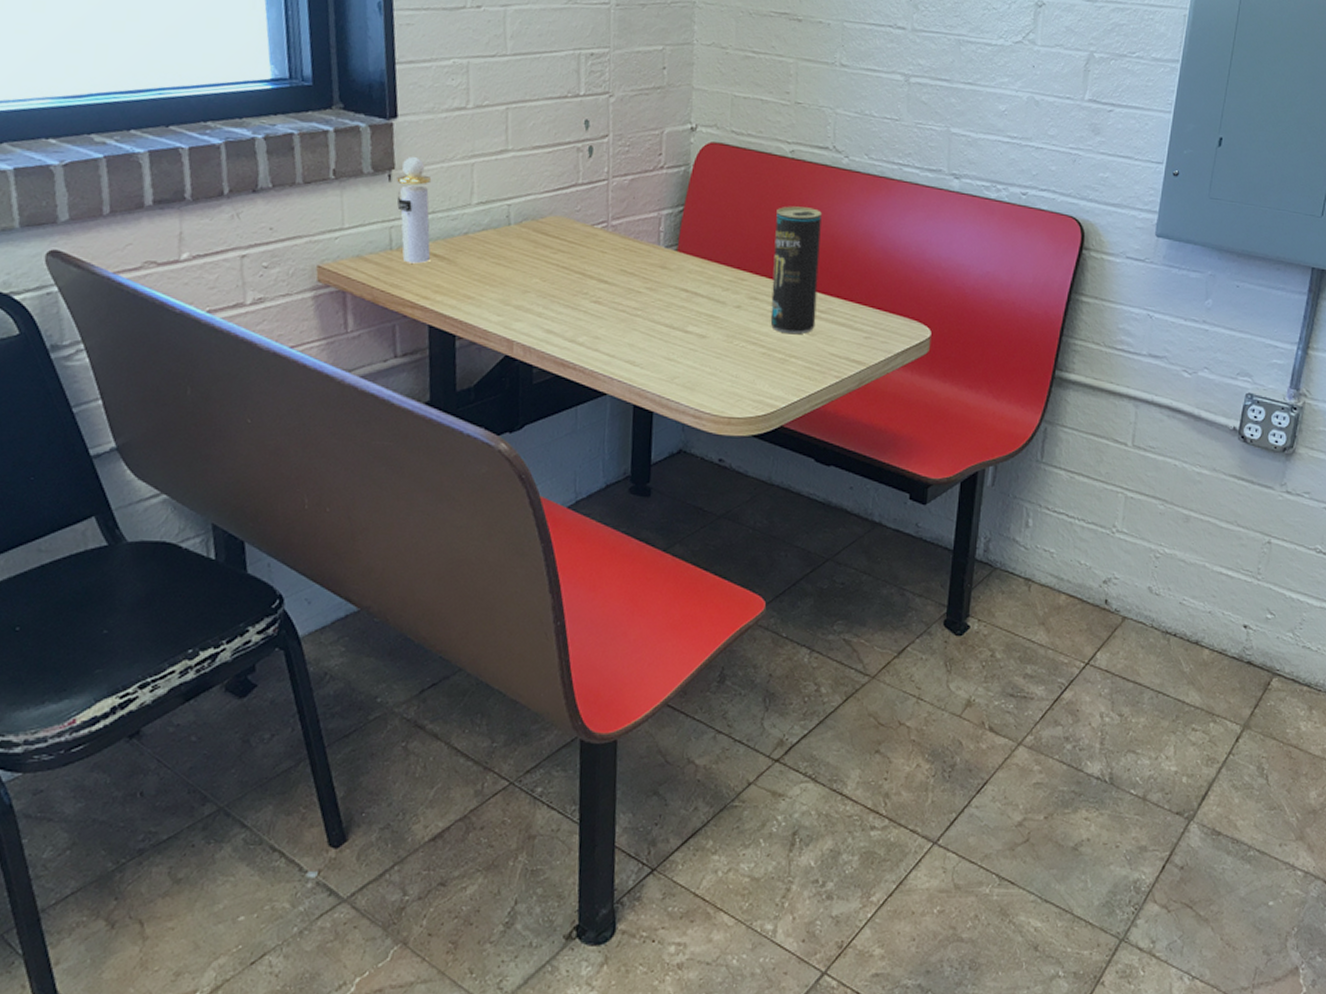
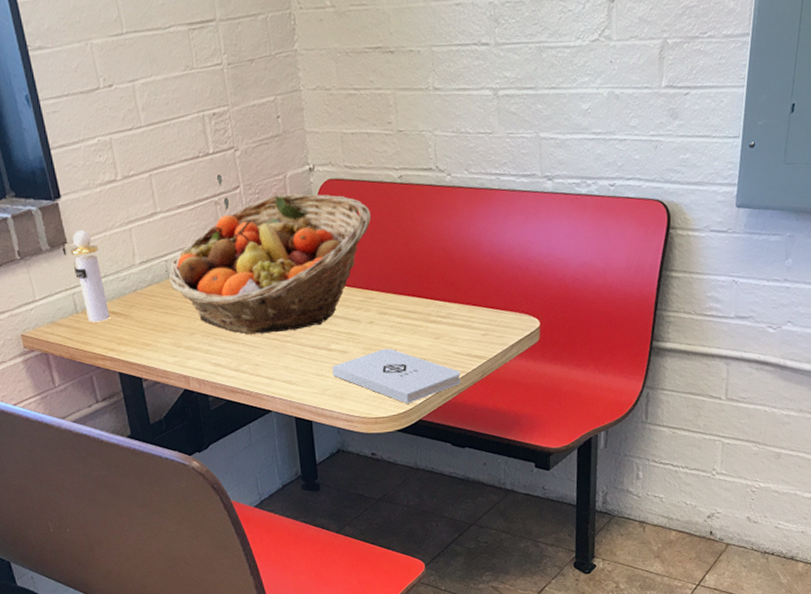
fruit basket: none [508,150,755,304] -> present [168,193,372,335]
notepad: none [685,339,835,406] -> present [332,348,461,404]
beverage can: present [770,206,822,335] -> none [393,226,439,340]

